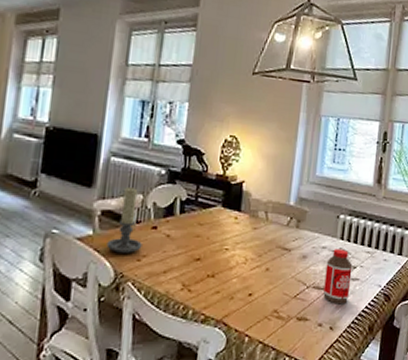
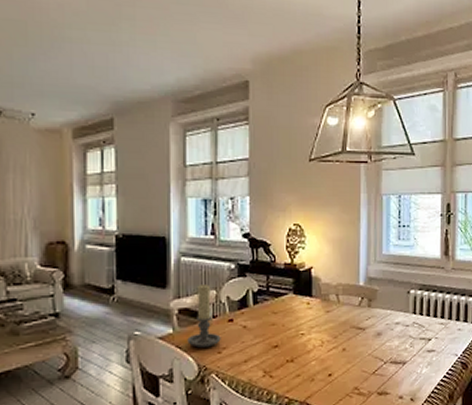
bottle: present [323,249,353,305] -> none [401,323,427,377]

